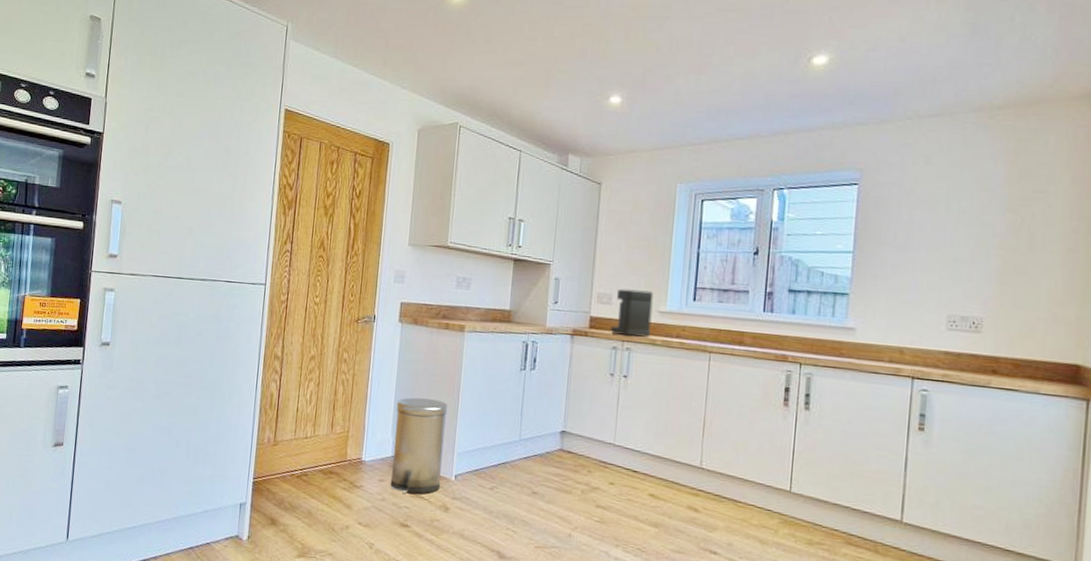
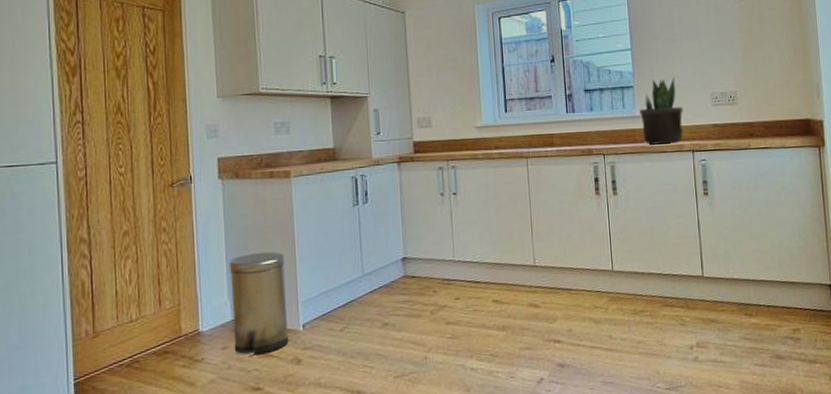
coffee maker: present [610,288,654,337] -> none [434,109,472,156]
planter: none [852,289,908,366] -> present [640,78,683,145]

